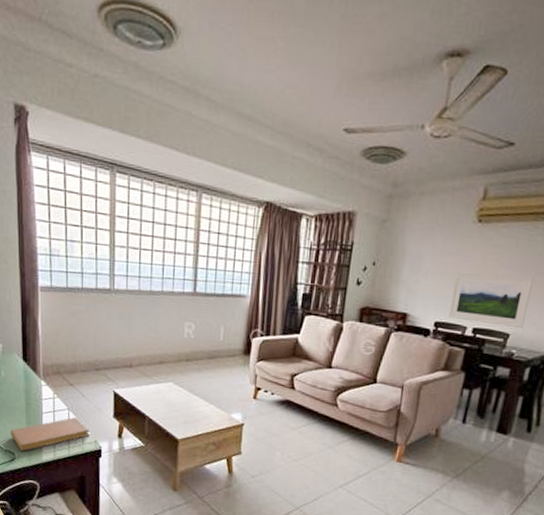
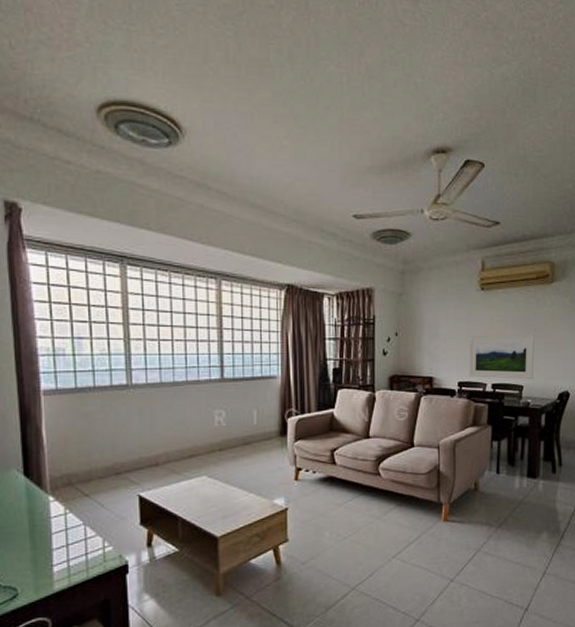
notebook: present [11,416,90,452] -> none [11,531,113,584]

